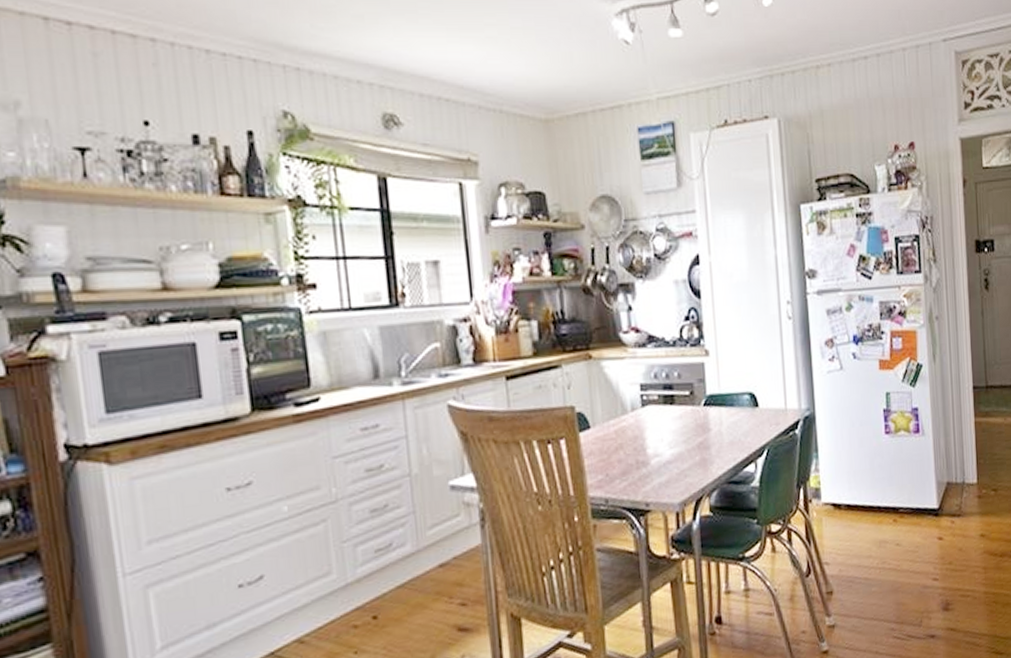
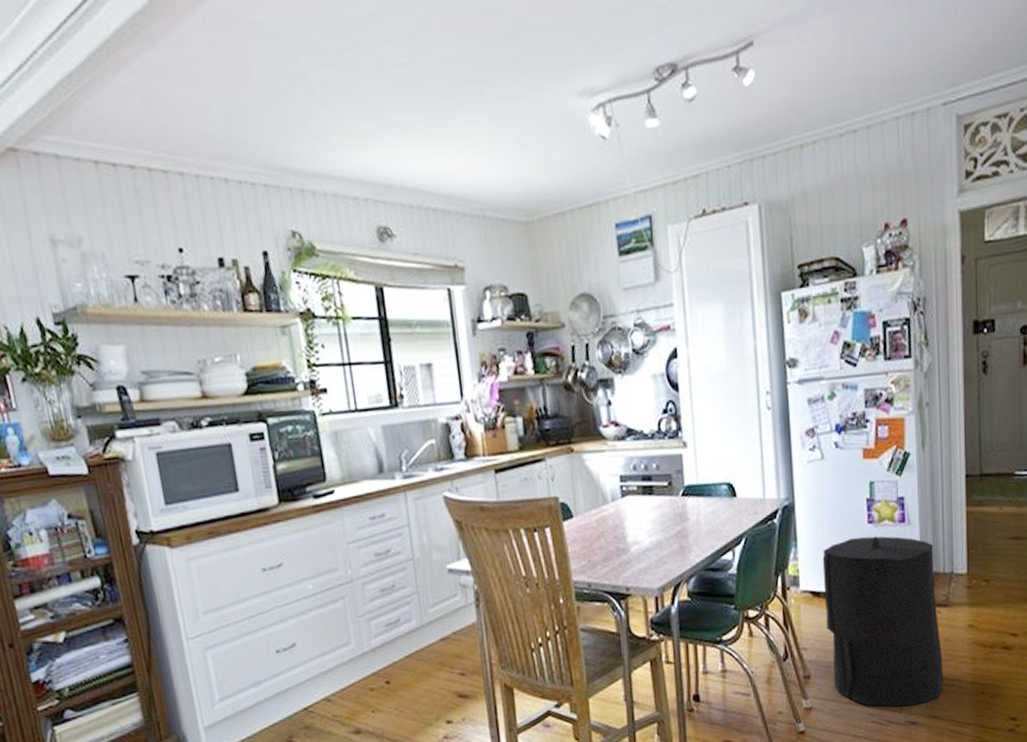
trash can: none [842,445,959,621] -> present [822,535,944,707]

